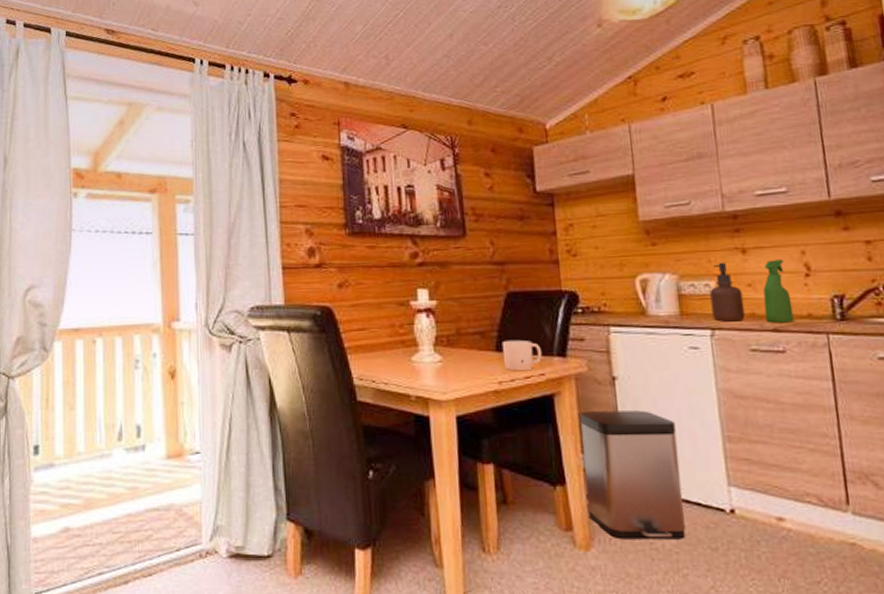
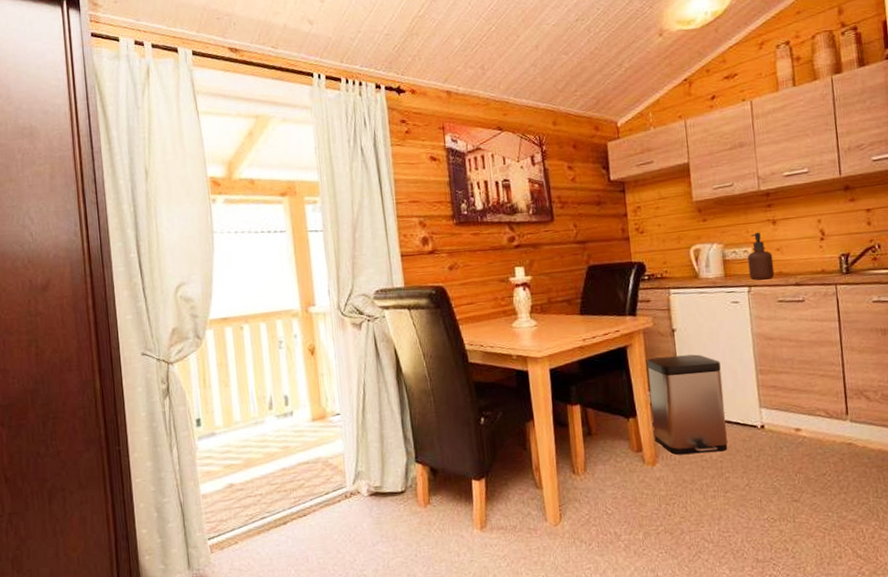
mug: present [501,339,542,372] -> none [584,304,617,330]
spray bottle: present [763,259,794,324] -> none [788,227,811,279]

